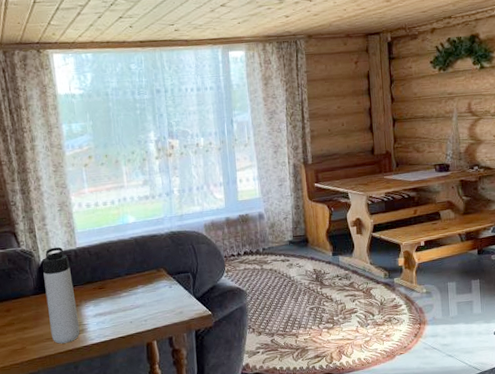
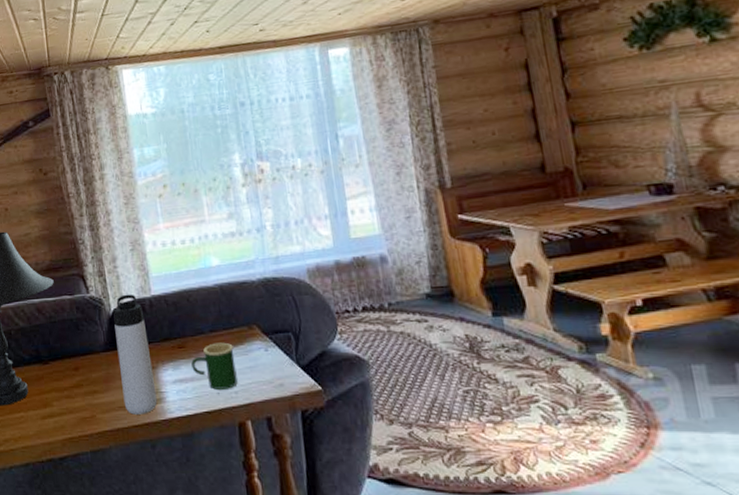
mug: none [110,282,147,320] -> present [191,342,238,390]

